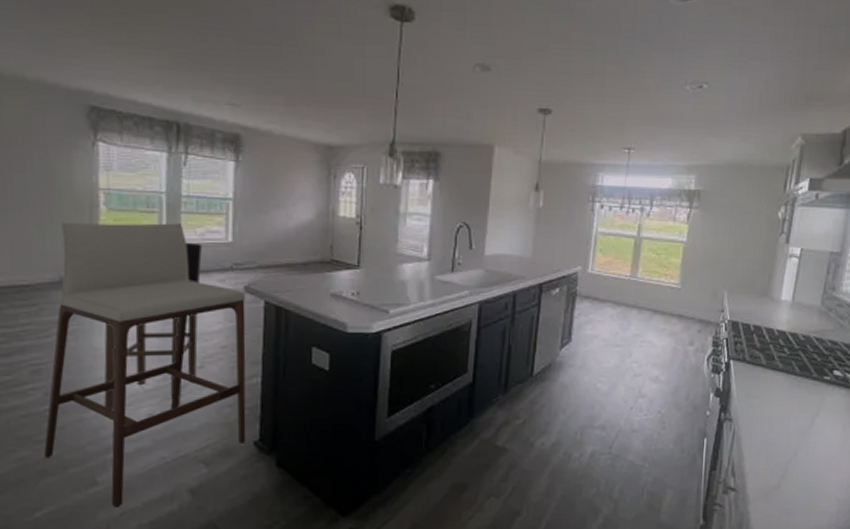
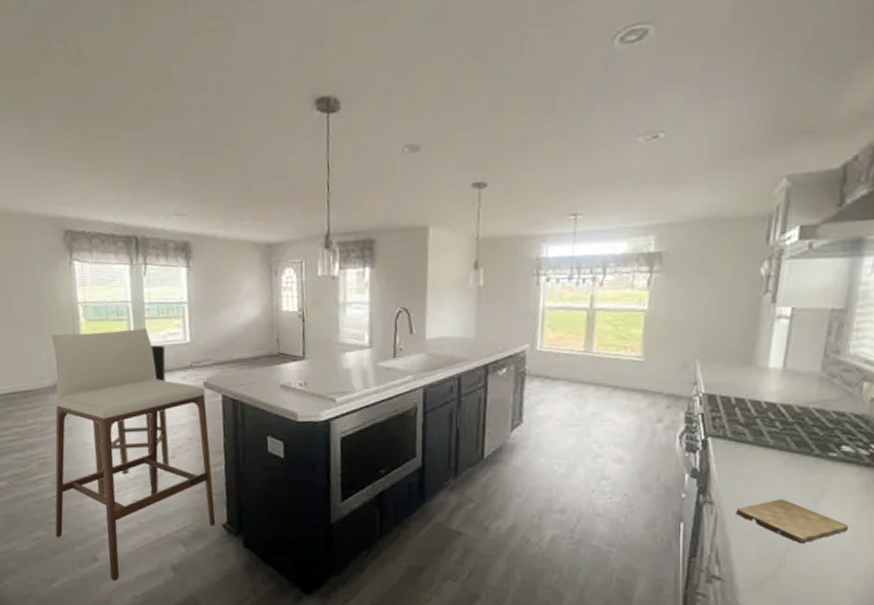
cutting board: none [750,417,837,457] -> present [736,499,849,544]

